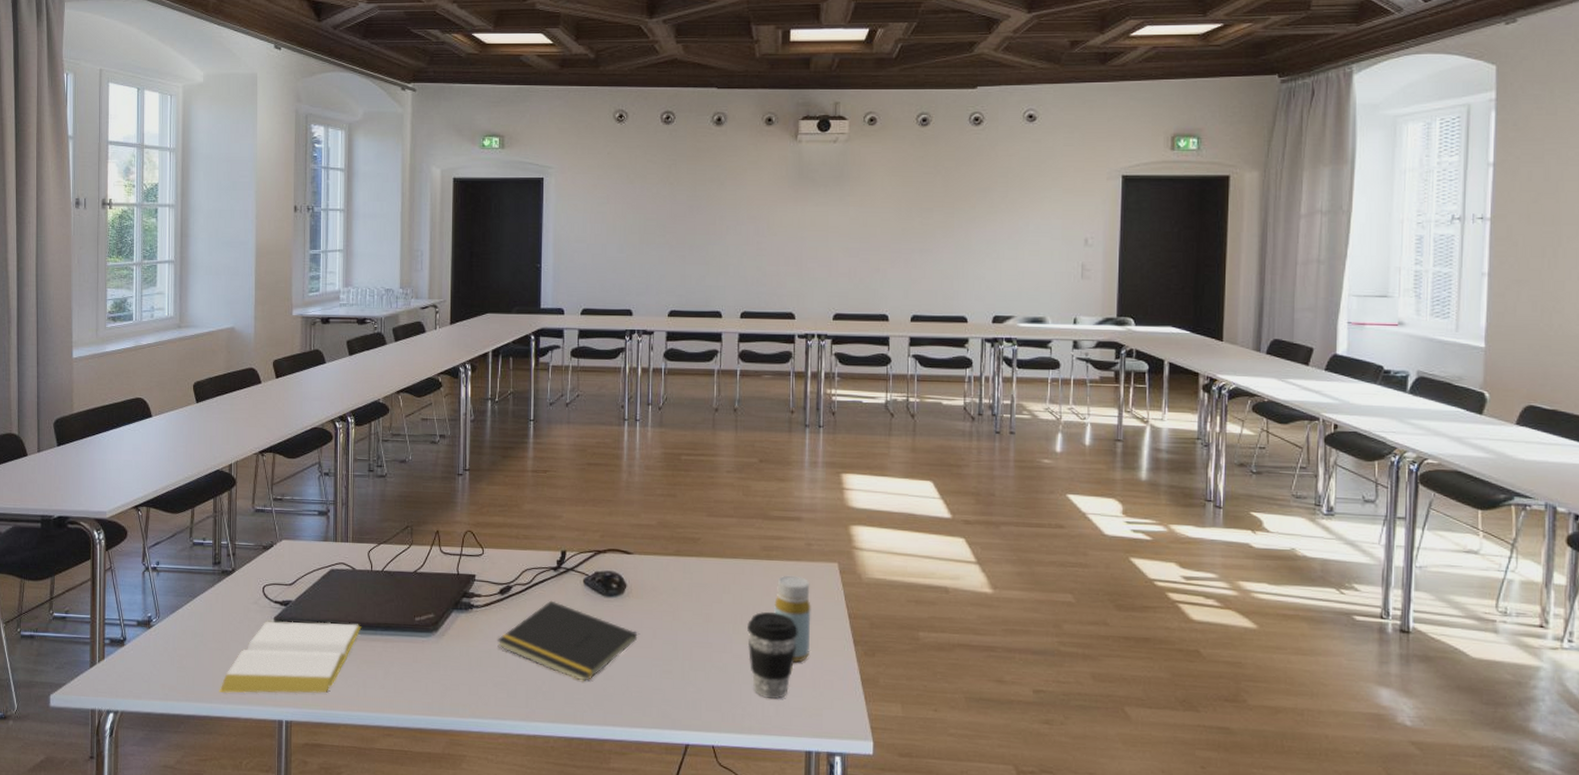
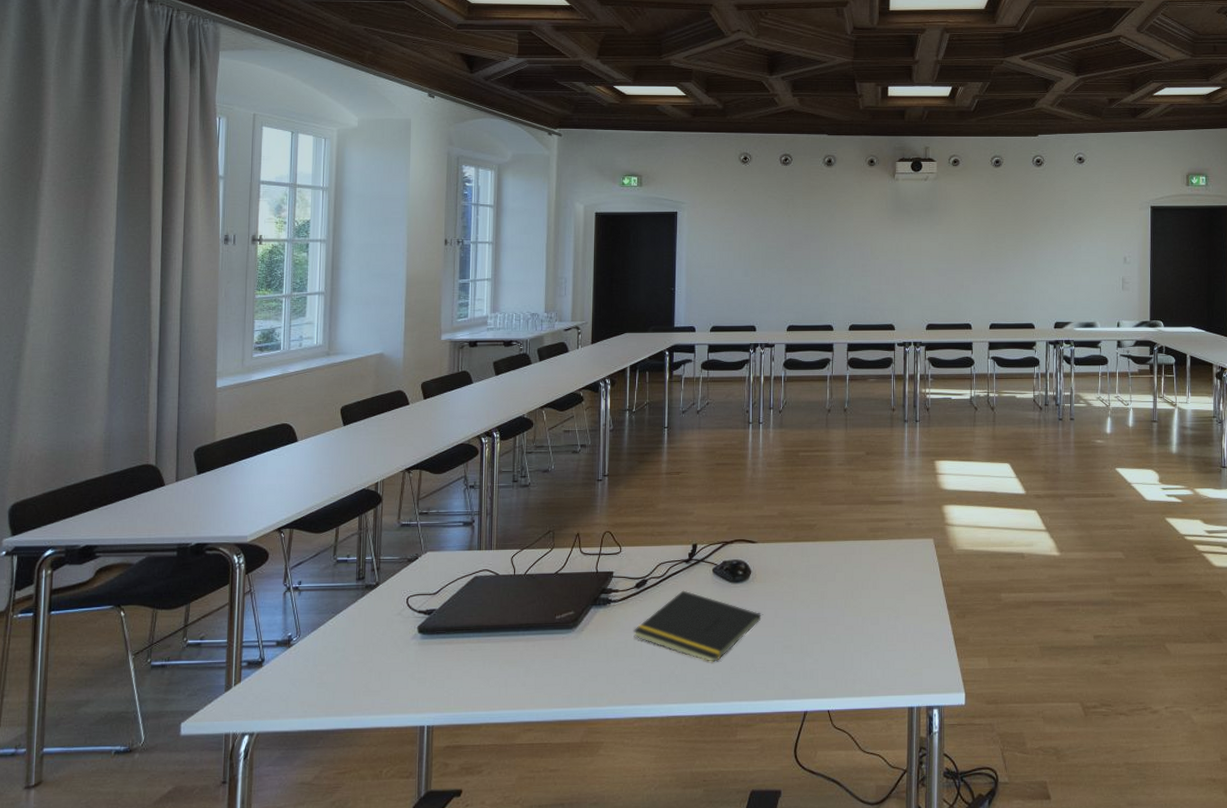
notepad: present [219,621,362,694] -> none [360,626,504,705]
coffee cup: present [747,611,798,699] -> none [857,585,901,663]
bottle: present [774,575,811,663] -> none [880,552,911,629]

